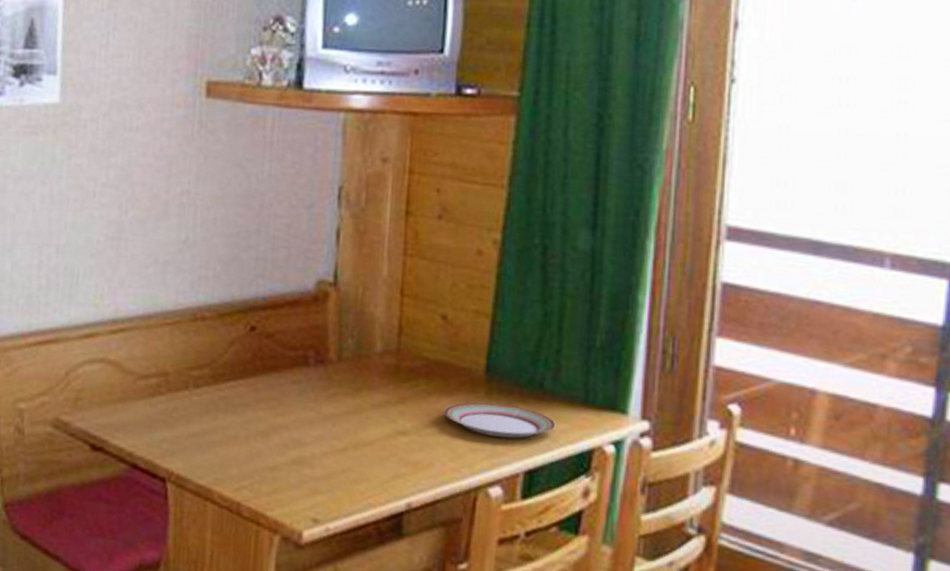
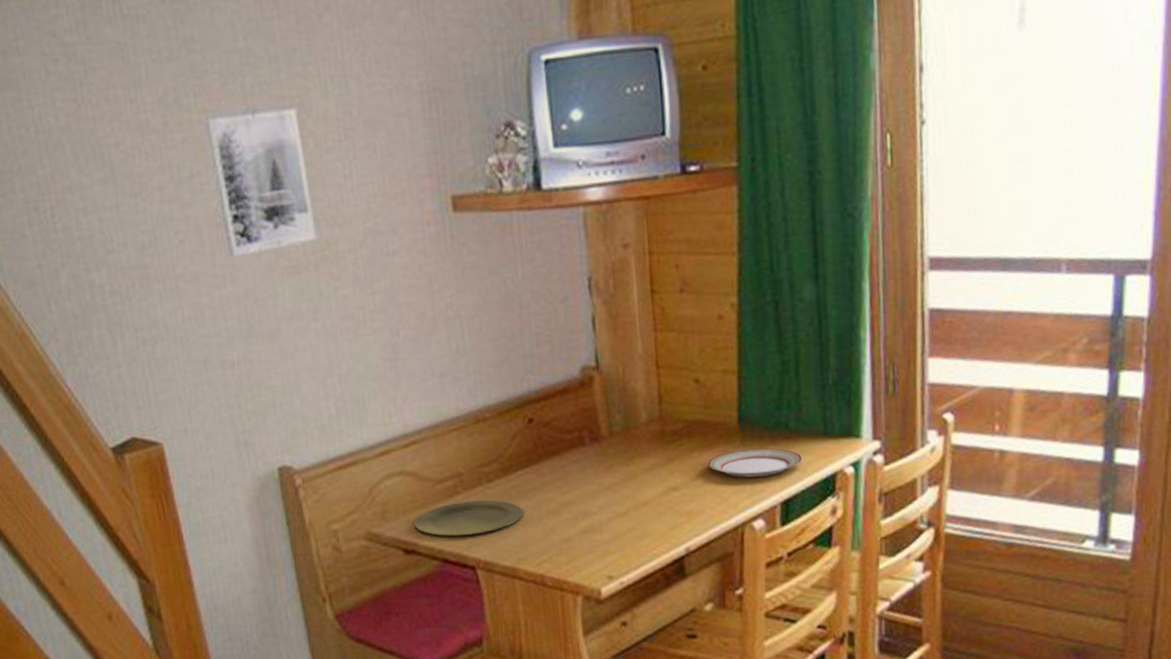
plate: none [107,403,229,443] -> present [414,500,524,536]

